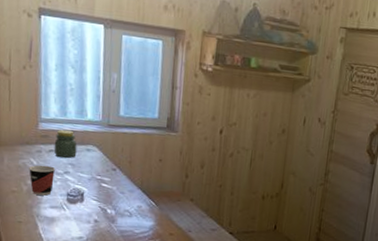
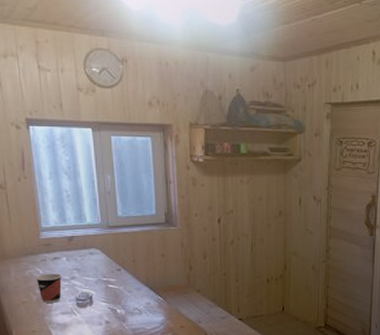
jar: present [54,129,77,158] -> none [57,236,81,263]

